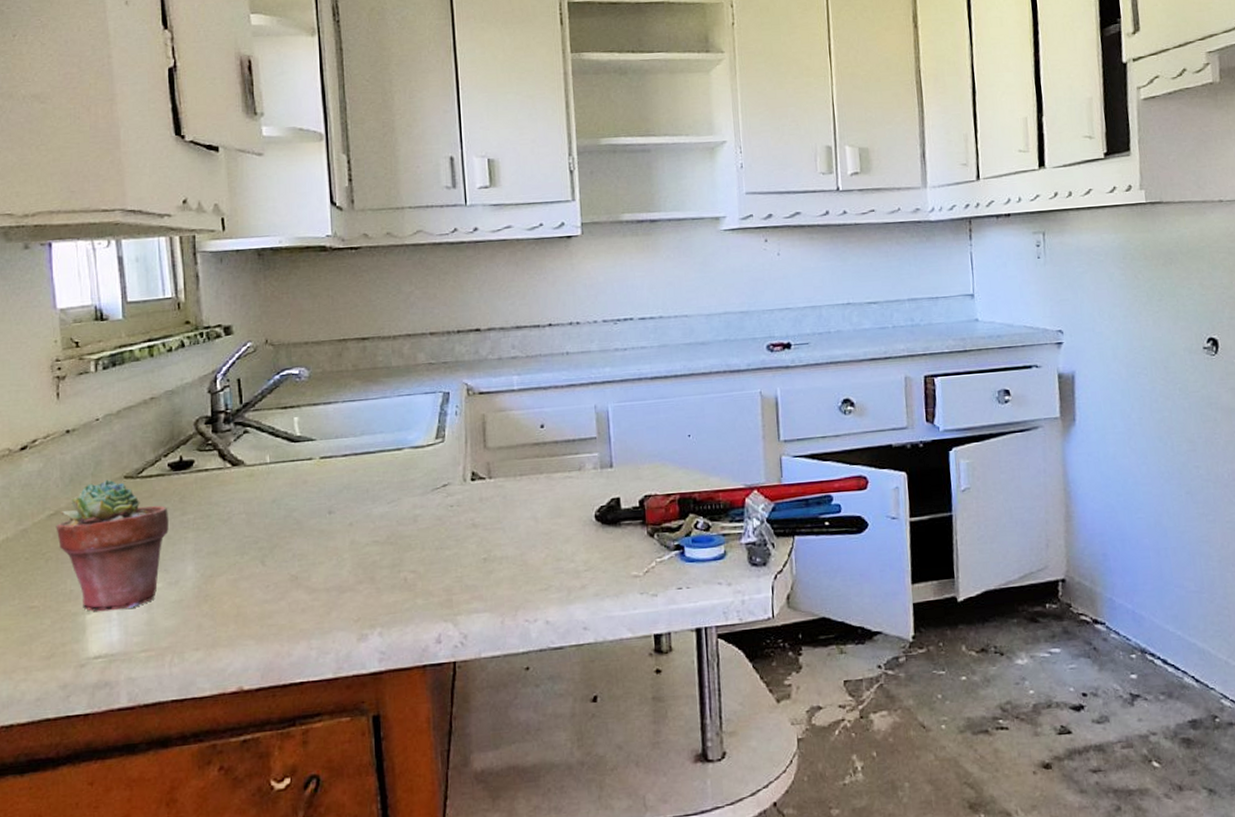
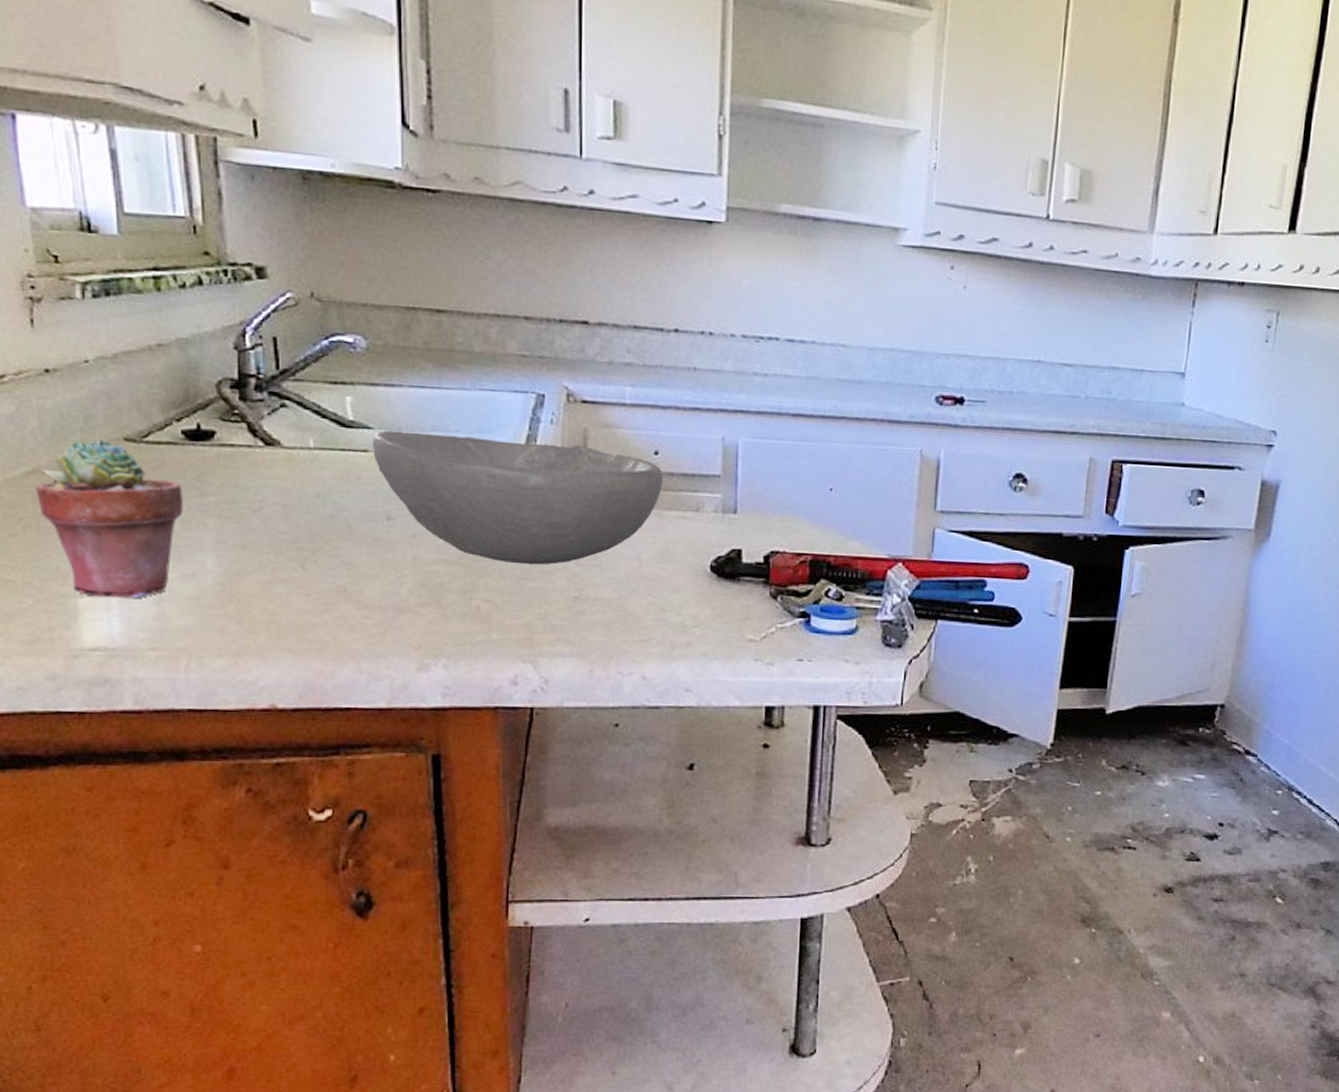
bowl: none [316,428,550,537] -> present [373,430,663,566]

